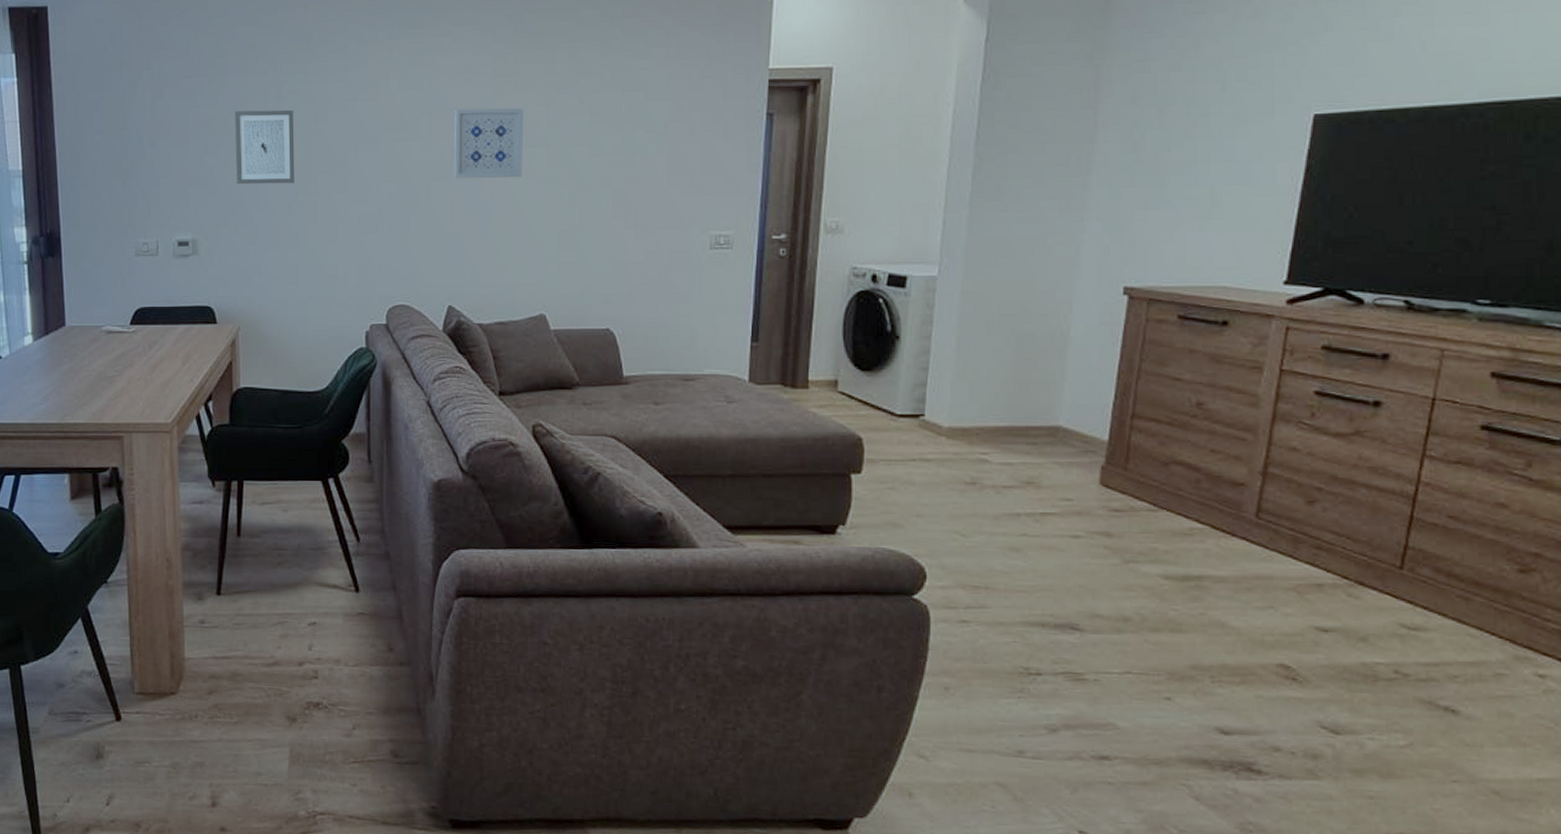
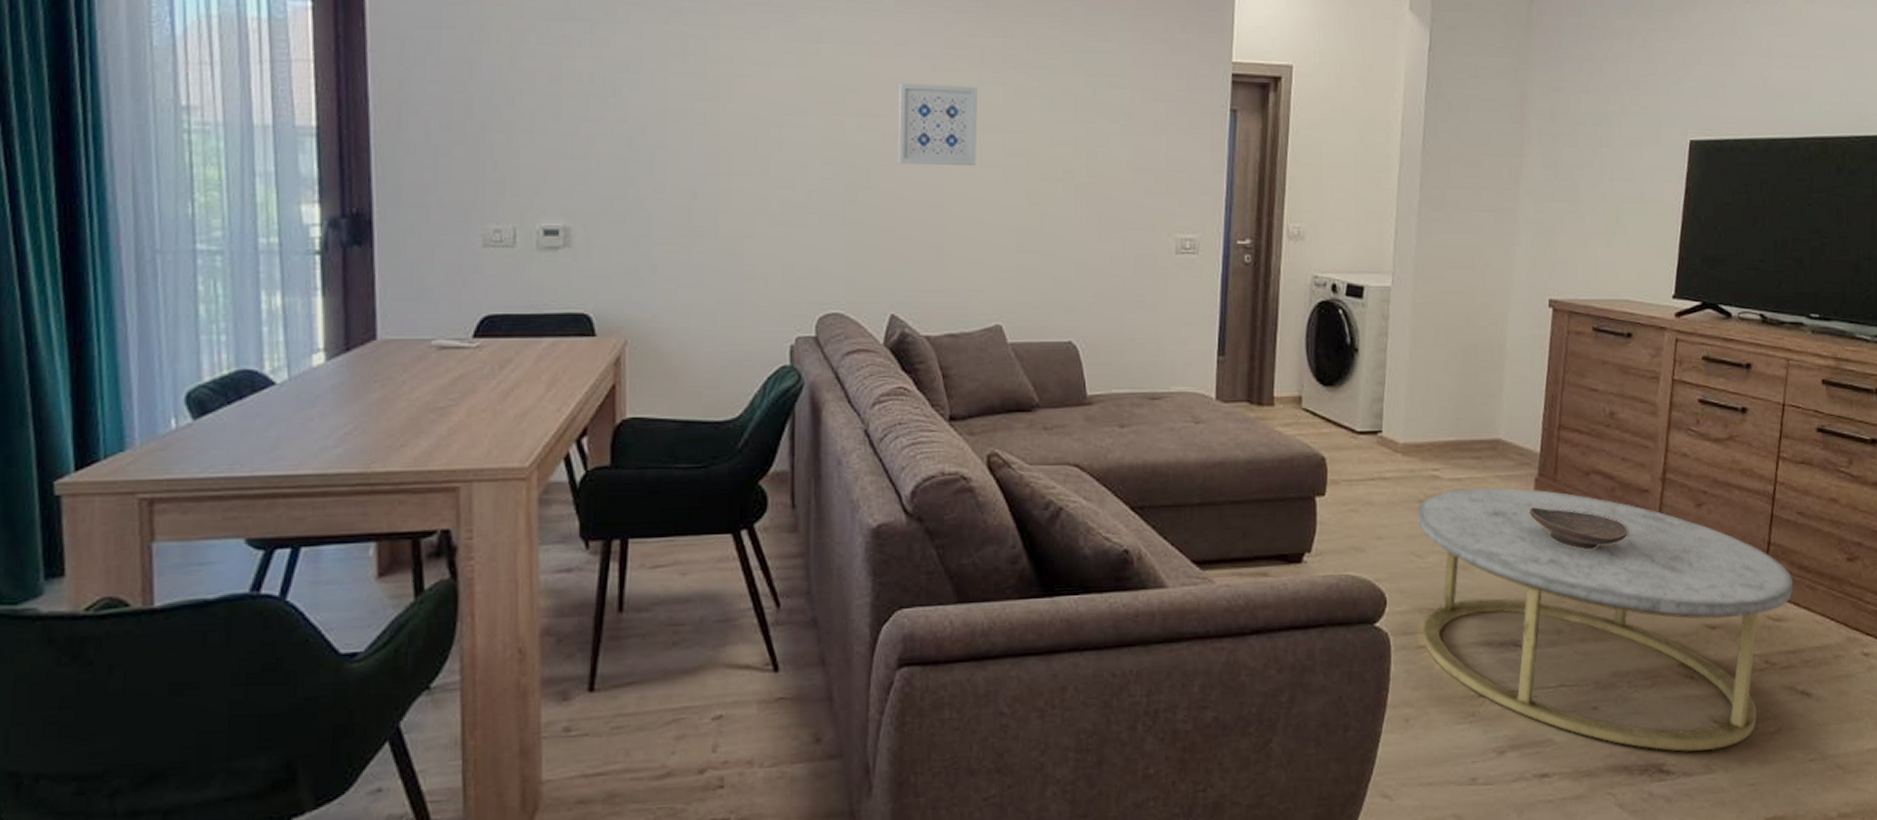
wall art: present [234,109,295,185] -> none [624,67,703,161]
coffee table: none [962,472,1439,757] -> present [1417,486,1794,752]
decorative bowl: none [1092,495,1217,540] -> present [1528,507,1629,549]

